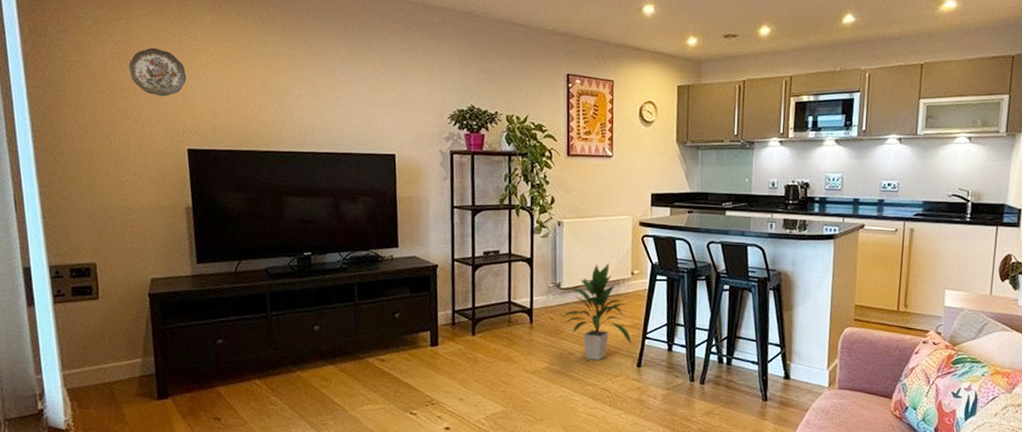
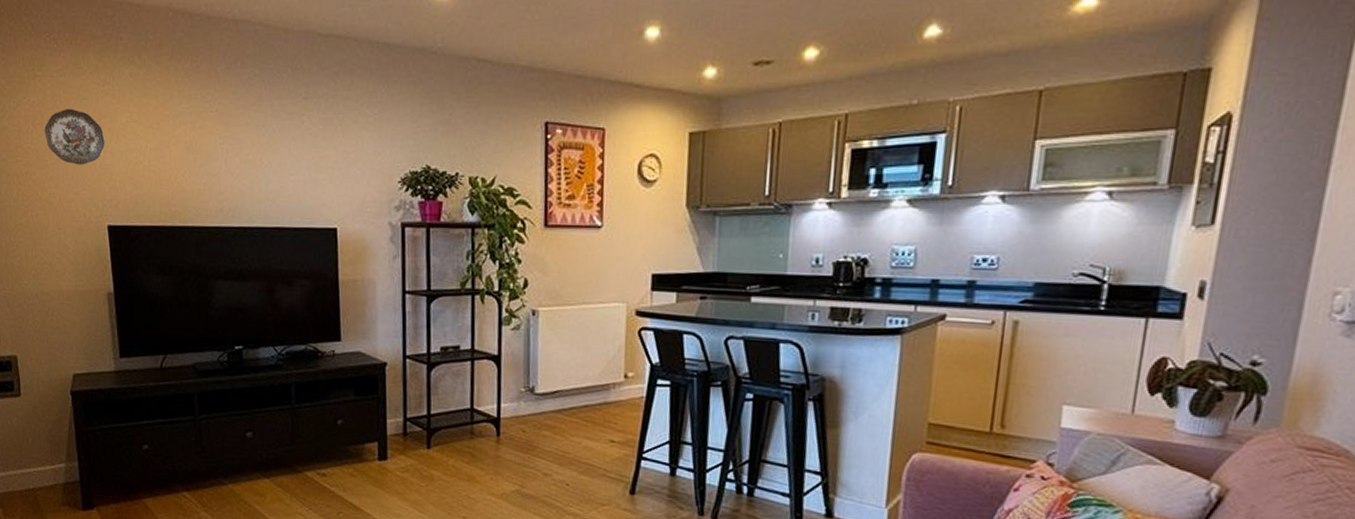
indoor plant: present [562,263,632,361] -> none [536,363,624,485]

